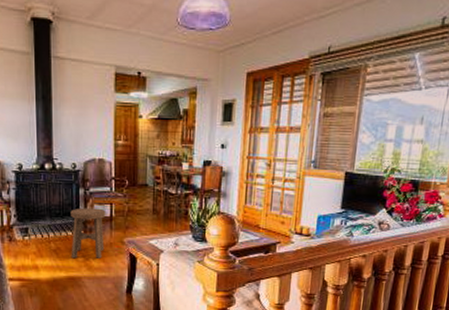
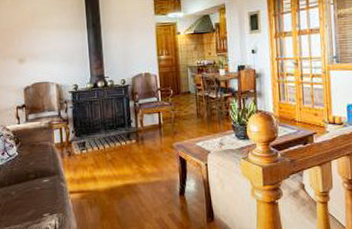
stool: present [70,208,106,259] -> none [123,117,156,167]

